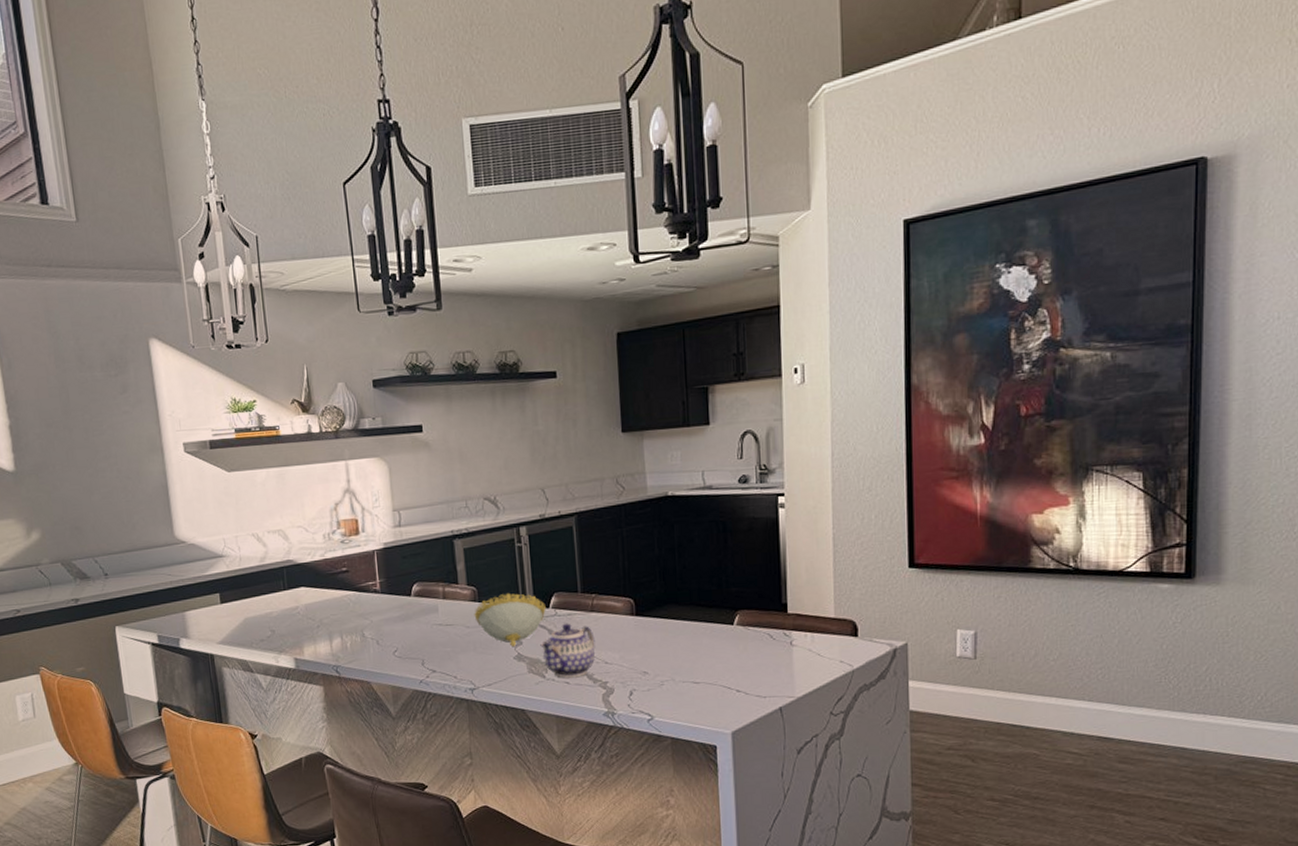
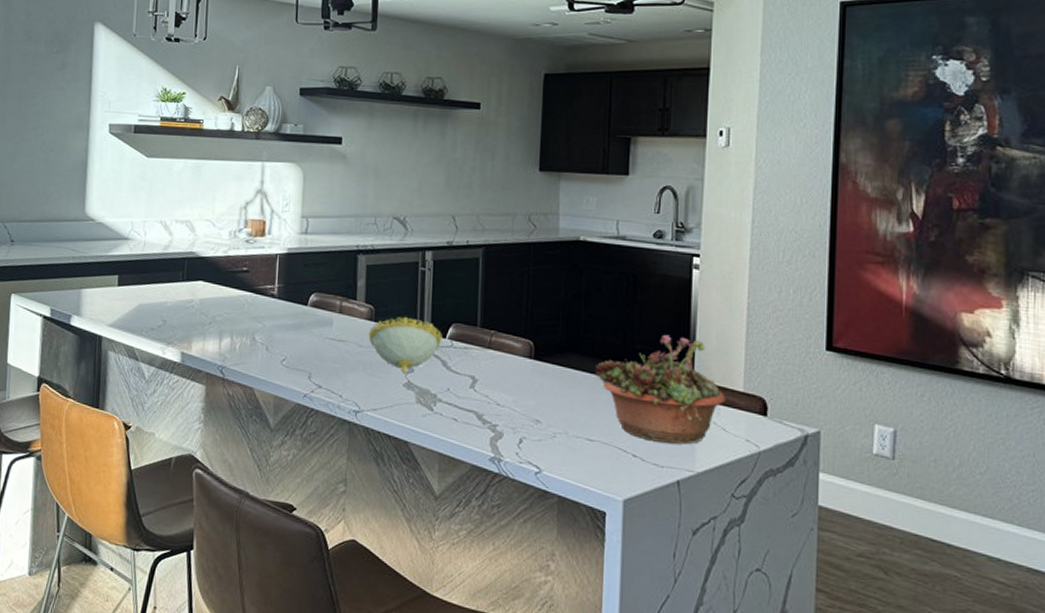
teapot: present [540,623,595,678] -> none [432,356,489,415]
succulent planter: none [694,574,819,675] -> present [595,334,726,445]

